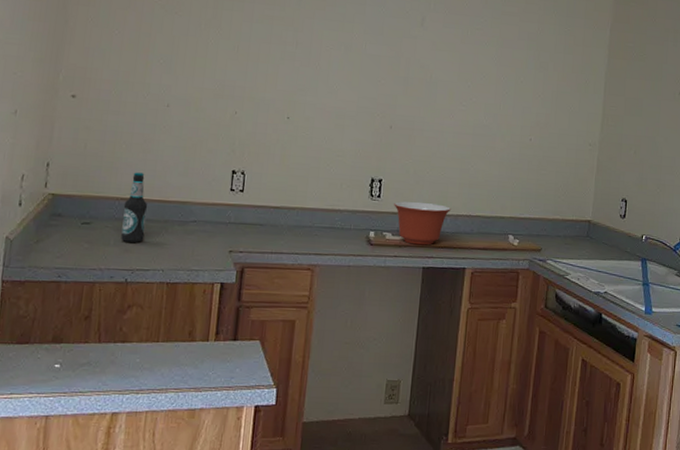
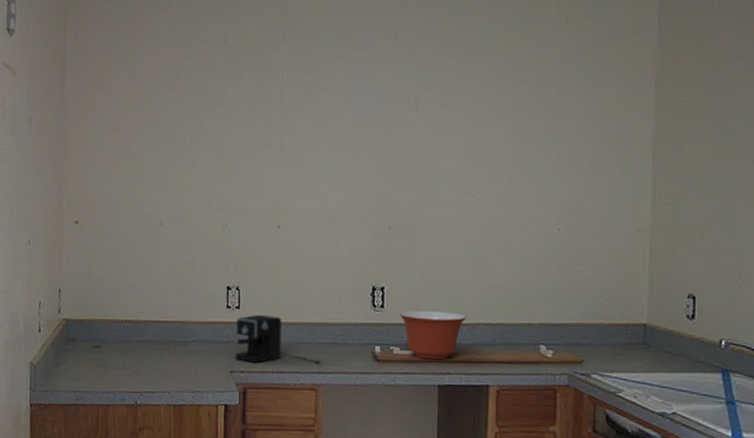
bottle: present [121,172,148,244] -> none [128,294,150,366]
coffee maker: none [234,198,319,246] -> present [235,314,321,364]

